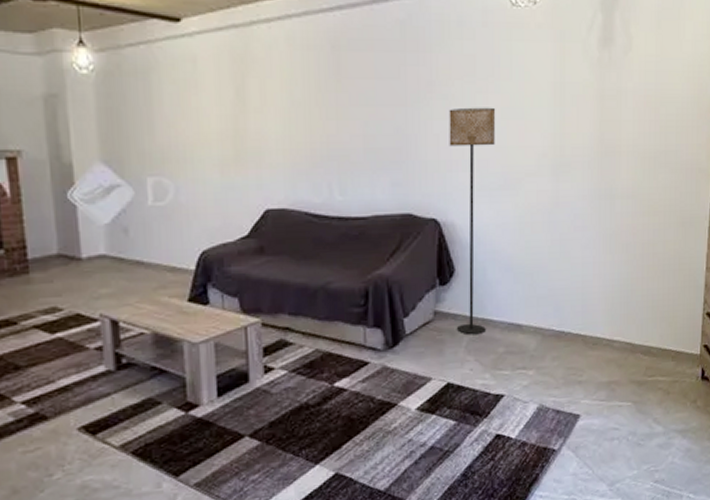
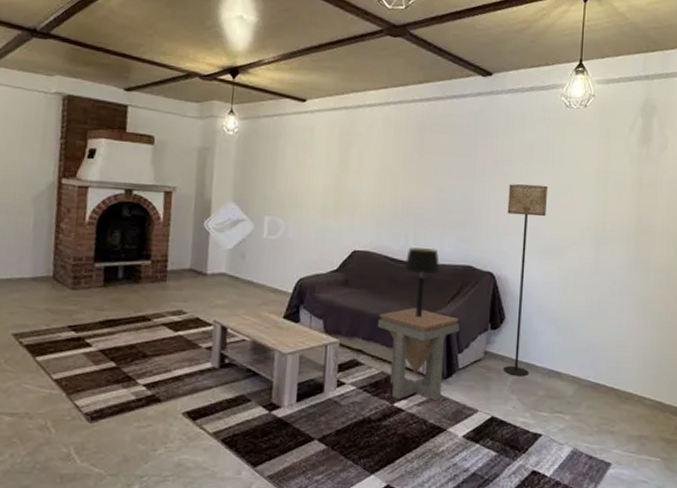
side table: none [306,270,403,378] -> present [378,307,460,402]
table lamp: none [330,198,375,281] -> present [404,247,441,317]

